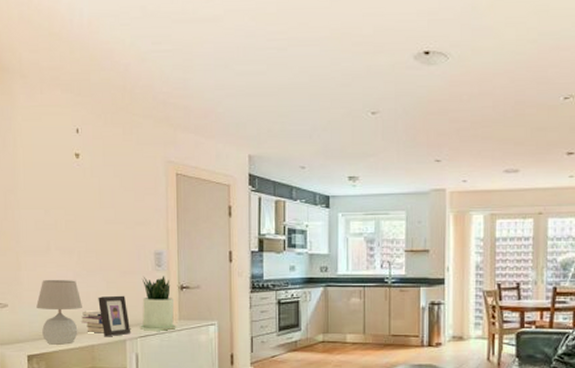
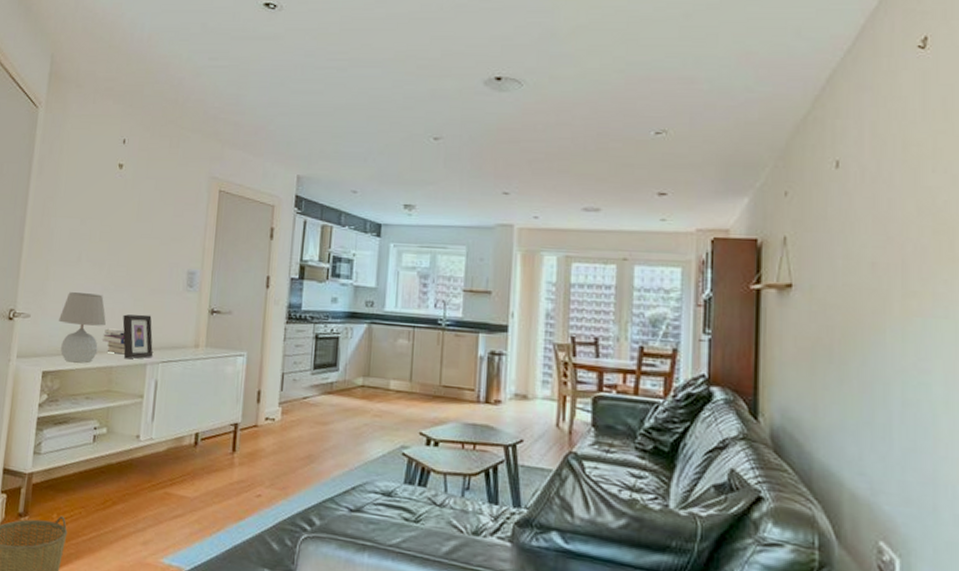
planter: present [139,276,176,331] -> none [162,296,202,358]

